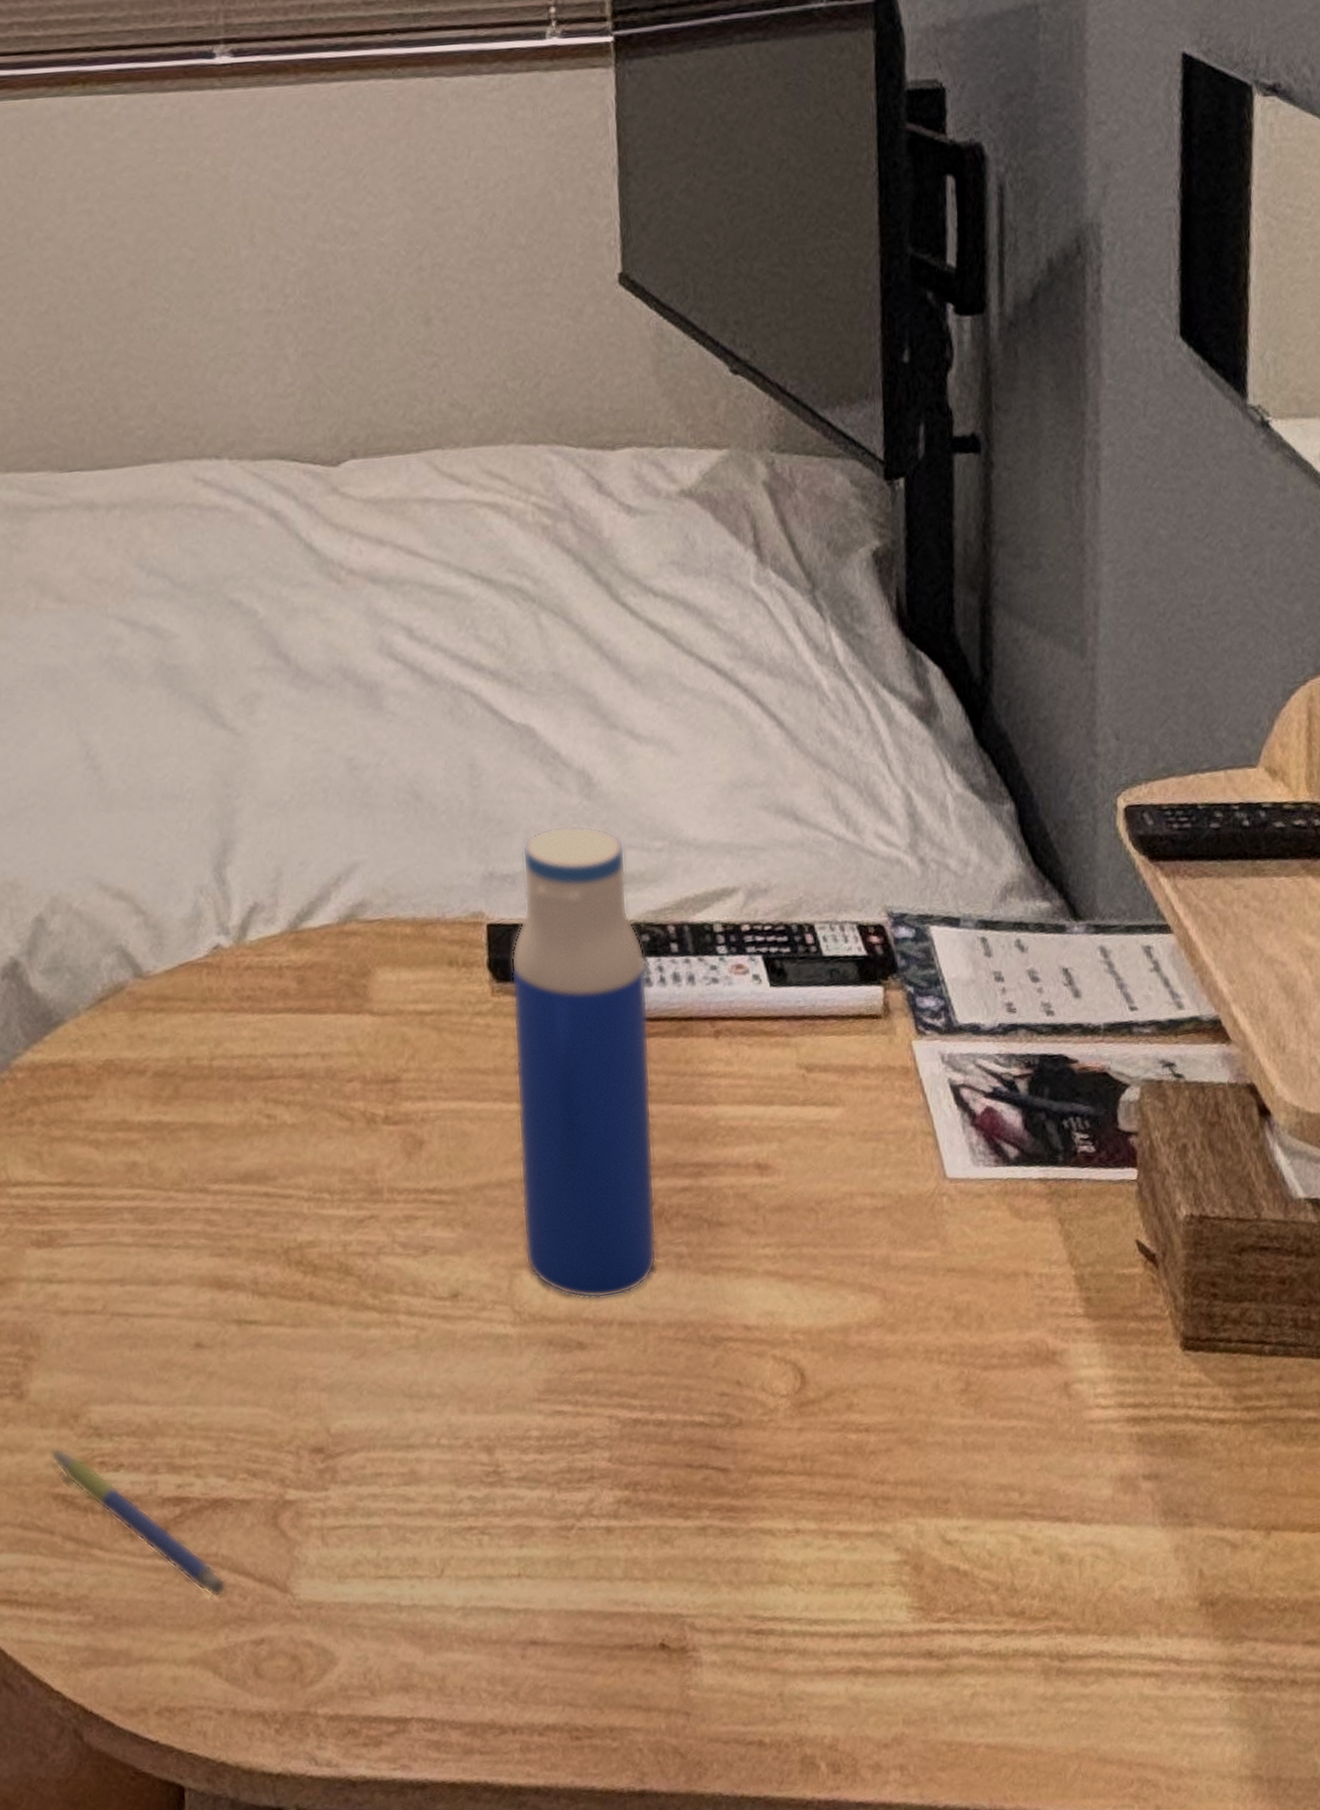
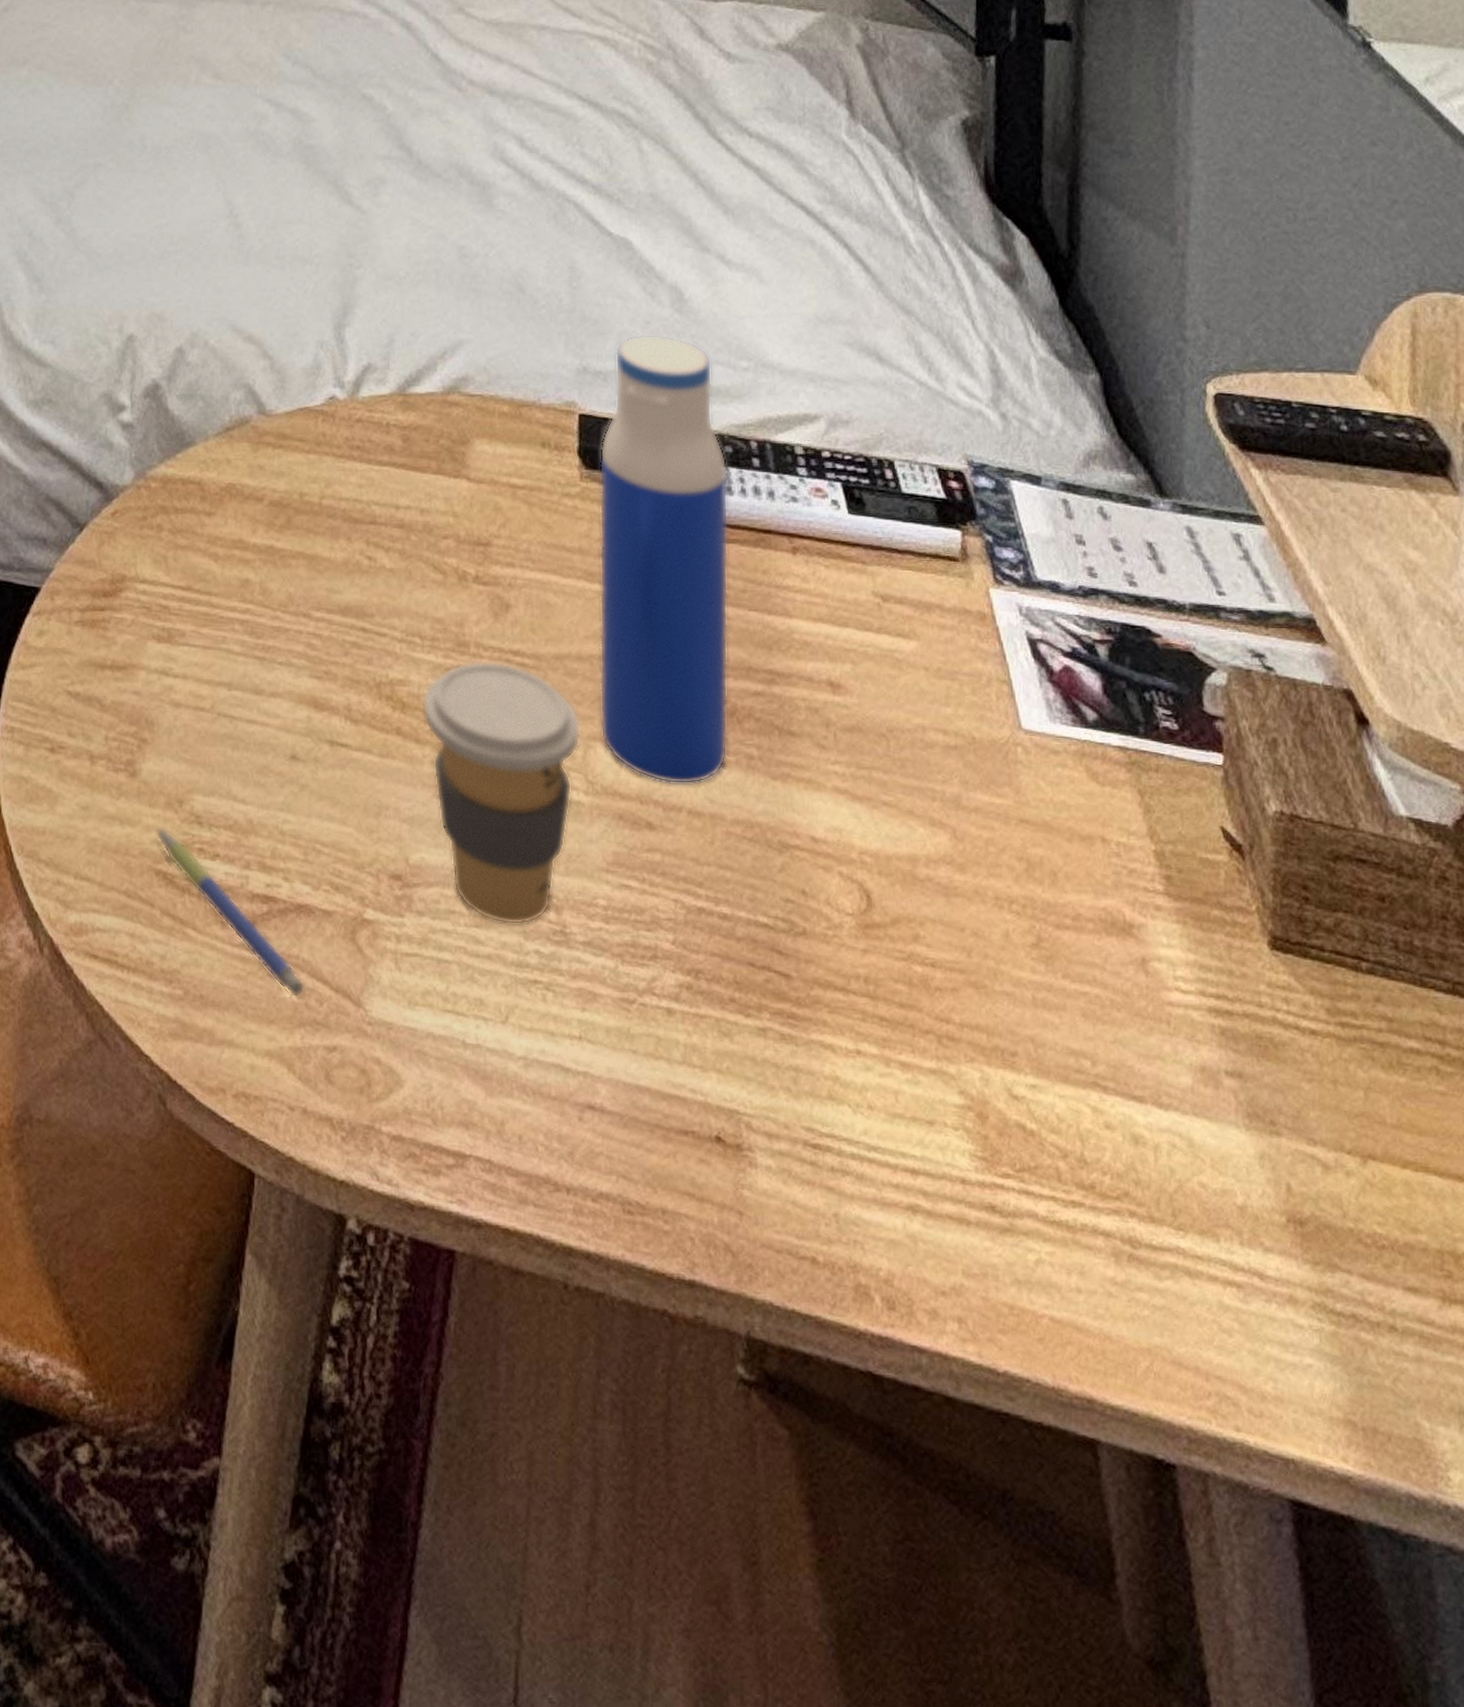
coffee cup: none [334,1203,506,1477] -> present [422,660,582,925]

